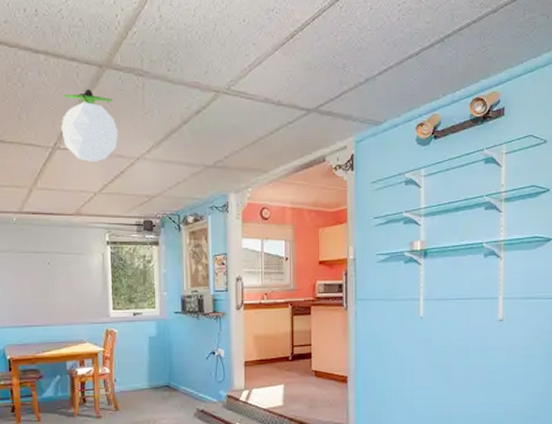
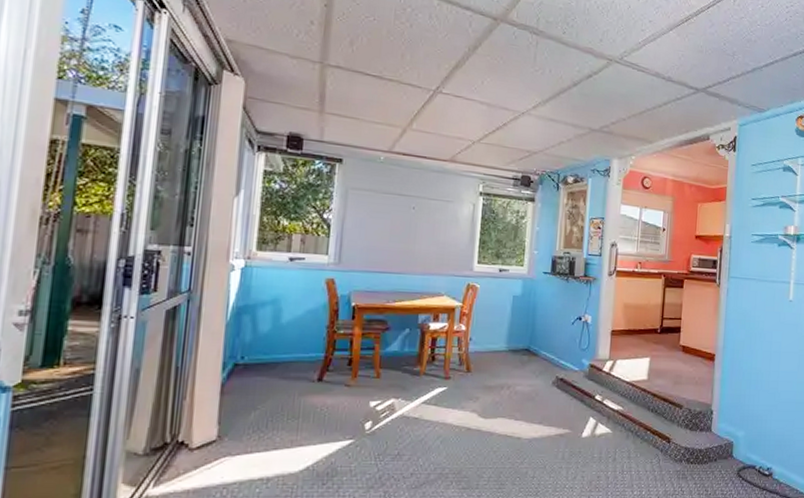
ceiling light: present [61,89,118,162] -> none [446,39,505,111]

